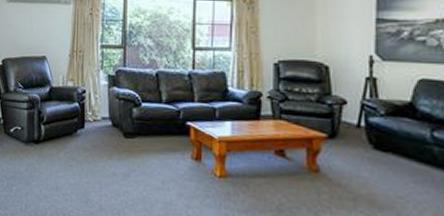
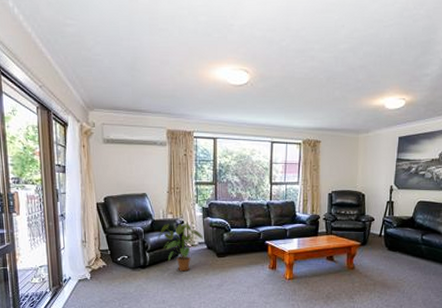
house plant: none [55,92,108,153] -> present [158,224,203,272]

